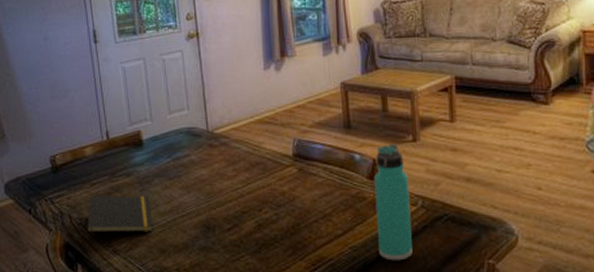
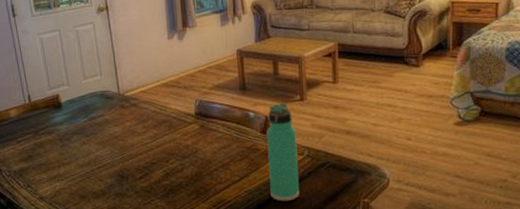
notepad: present [87,195,153,245] -> none [15,151,74,193]

